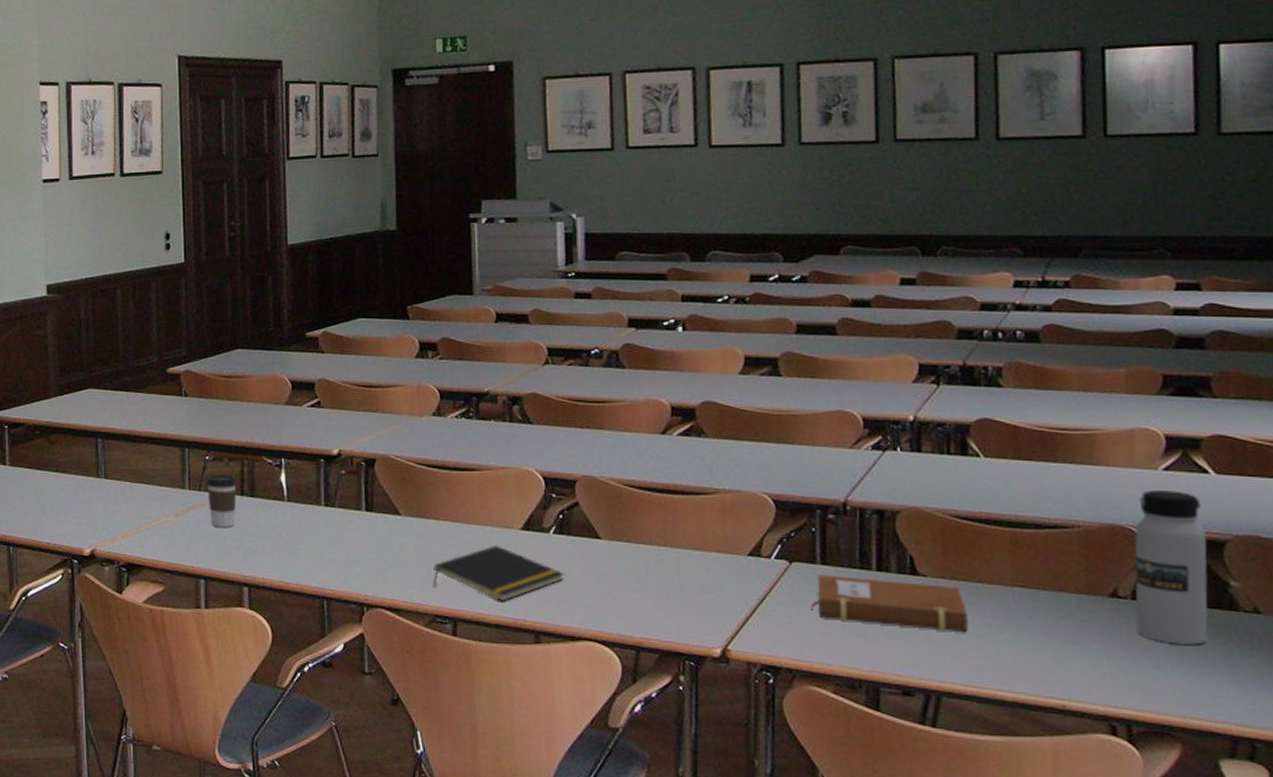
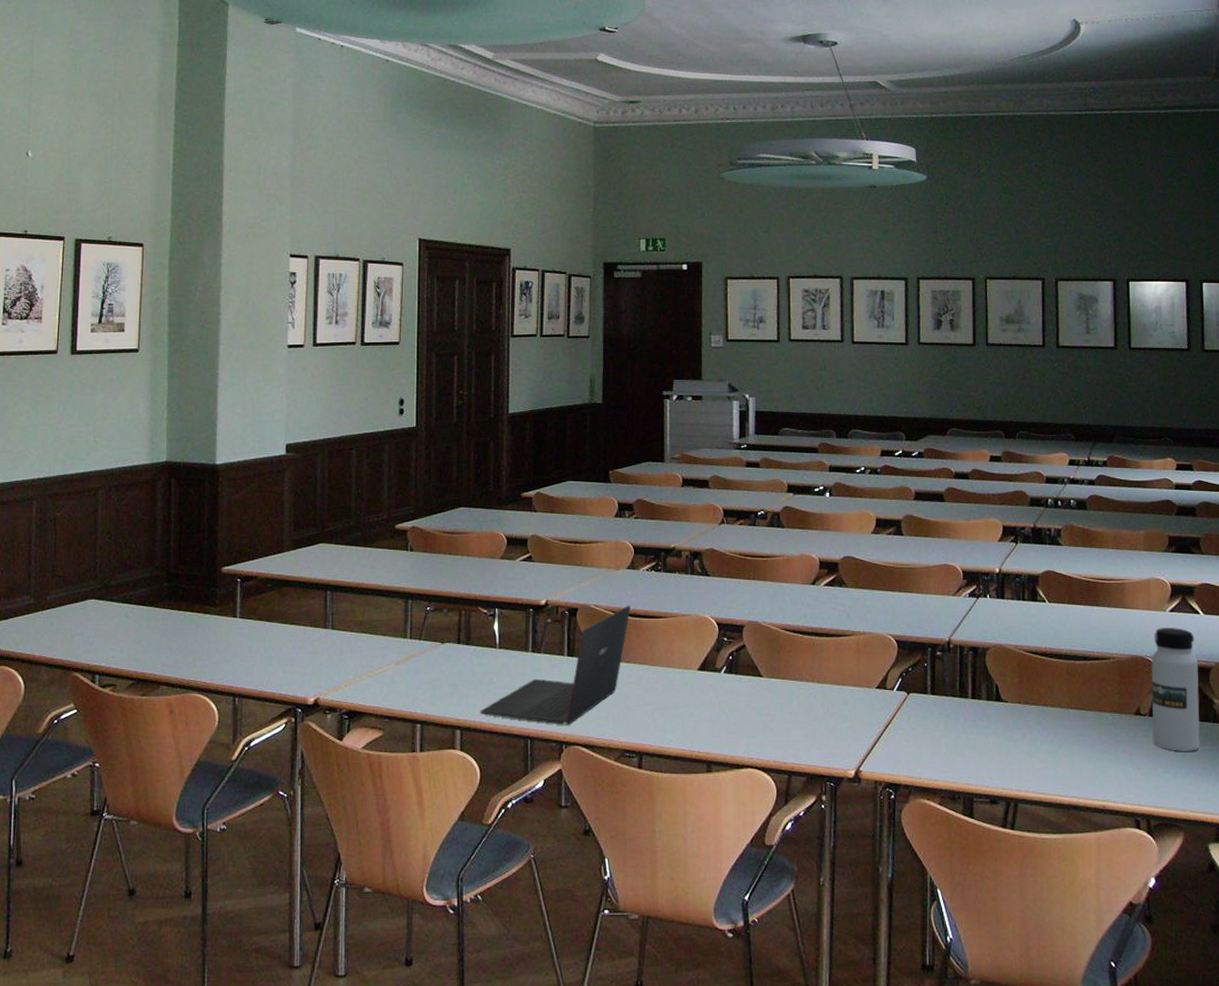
coffee cup: present [206,474,238,527] -> none [426,624,455,674]
laptop: none [269,455,438,586] -> present [480,605,631,725]
notepad: present [433,544,565,601] -> none [623,684,733,735]
notebook: present [811,574,968,633] -> none [924,703,1037,749]

